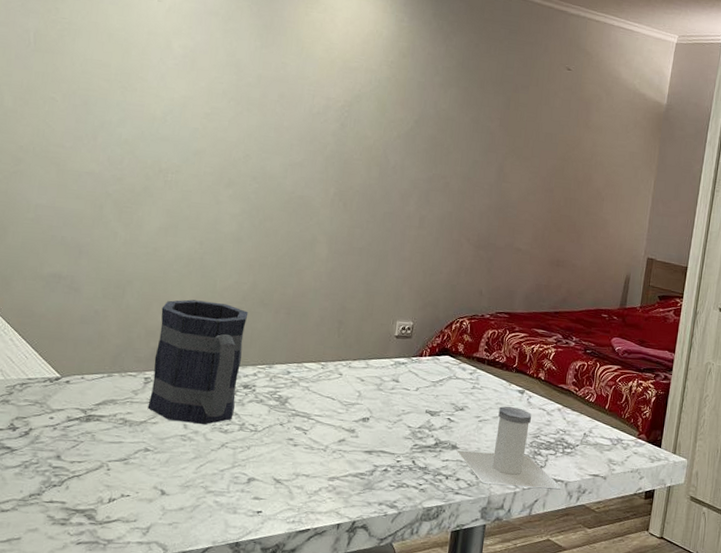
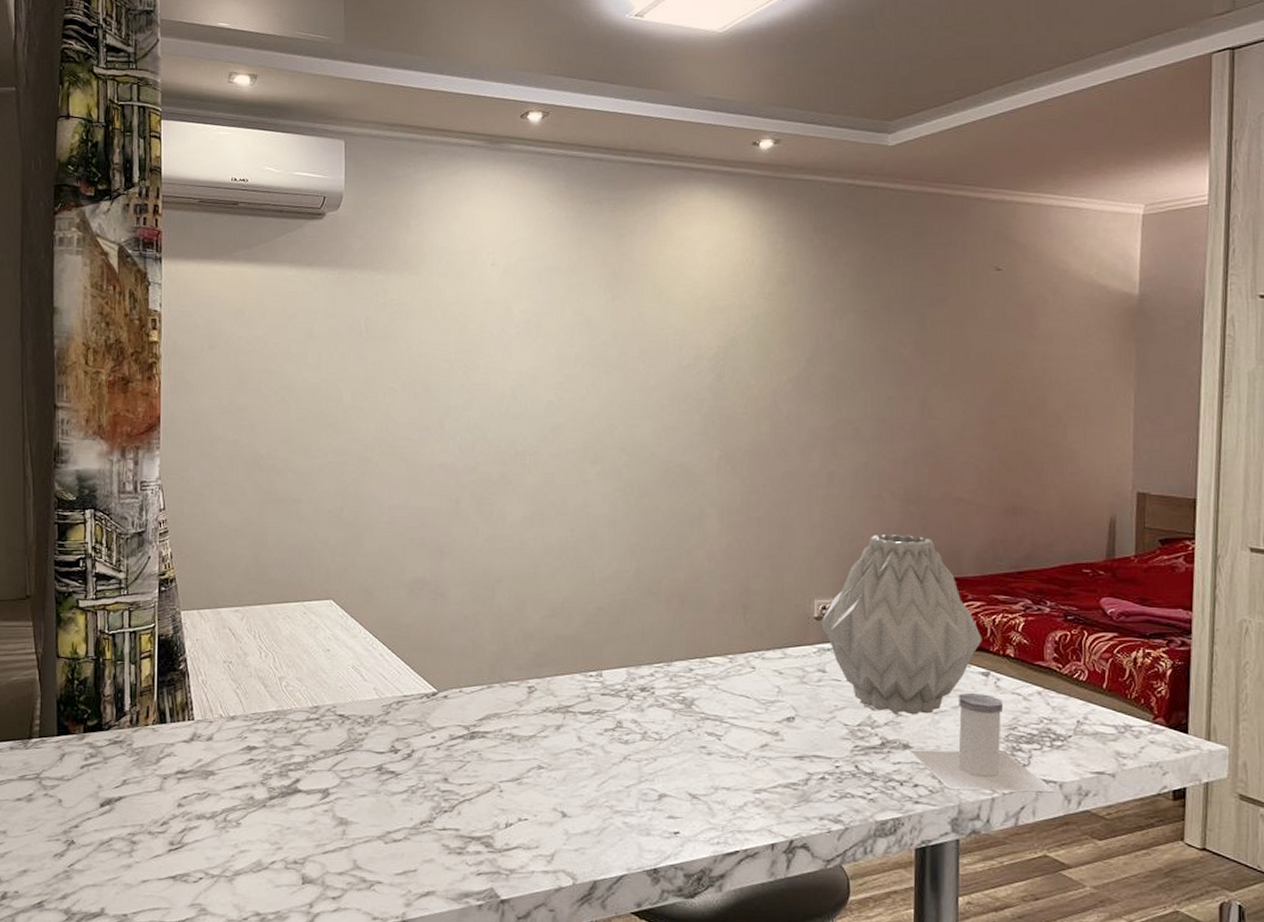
mug: present [147,299,249,425] -> none [535,595,636,736]
vase: none [399,272,522,422] -> present [820,535,982,715]

